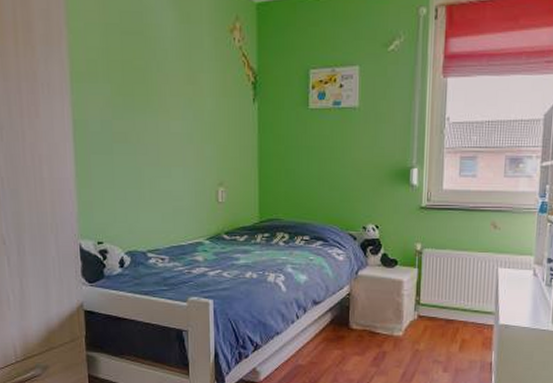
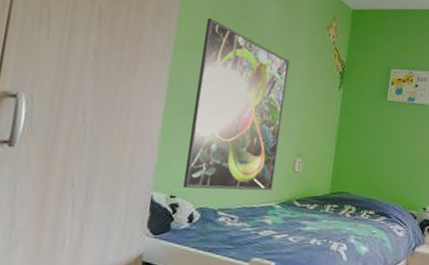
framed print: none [98,39,198,233] -> present [183,17,290,191]

